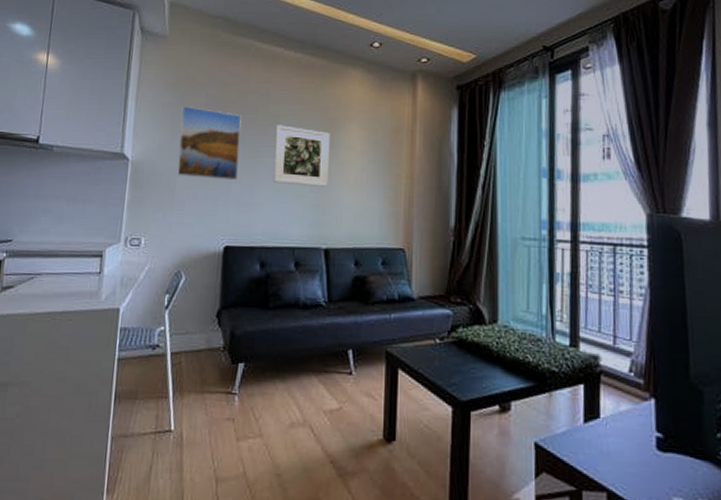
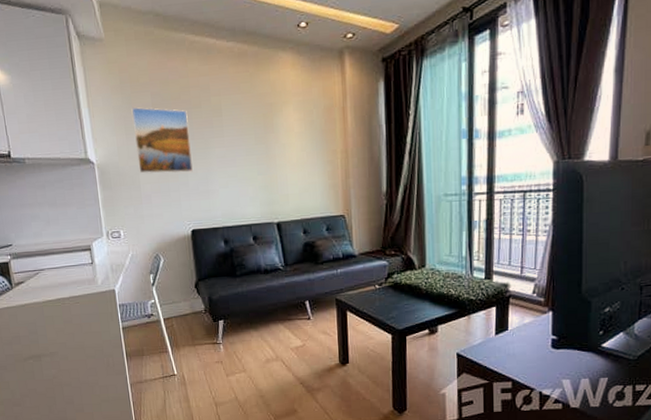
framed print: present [273,125,330,187] -> none [219,115,273,171]

